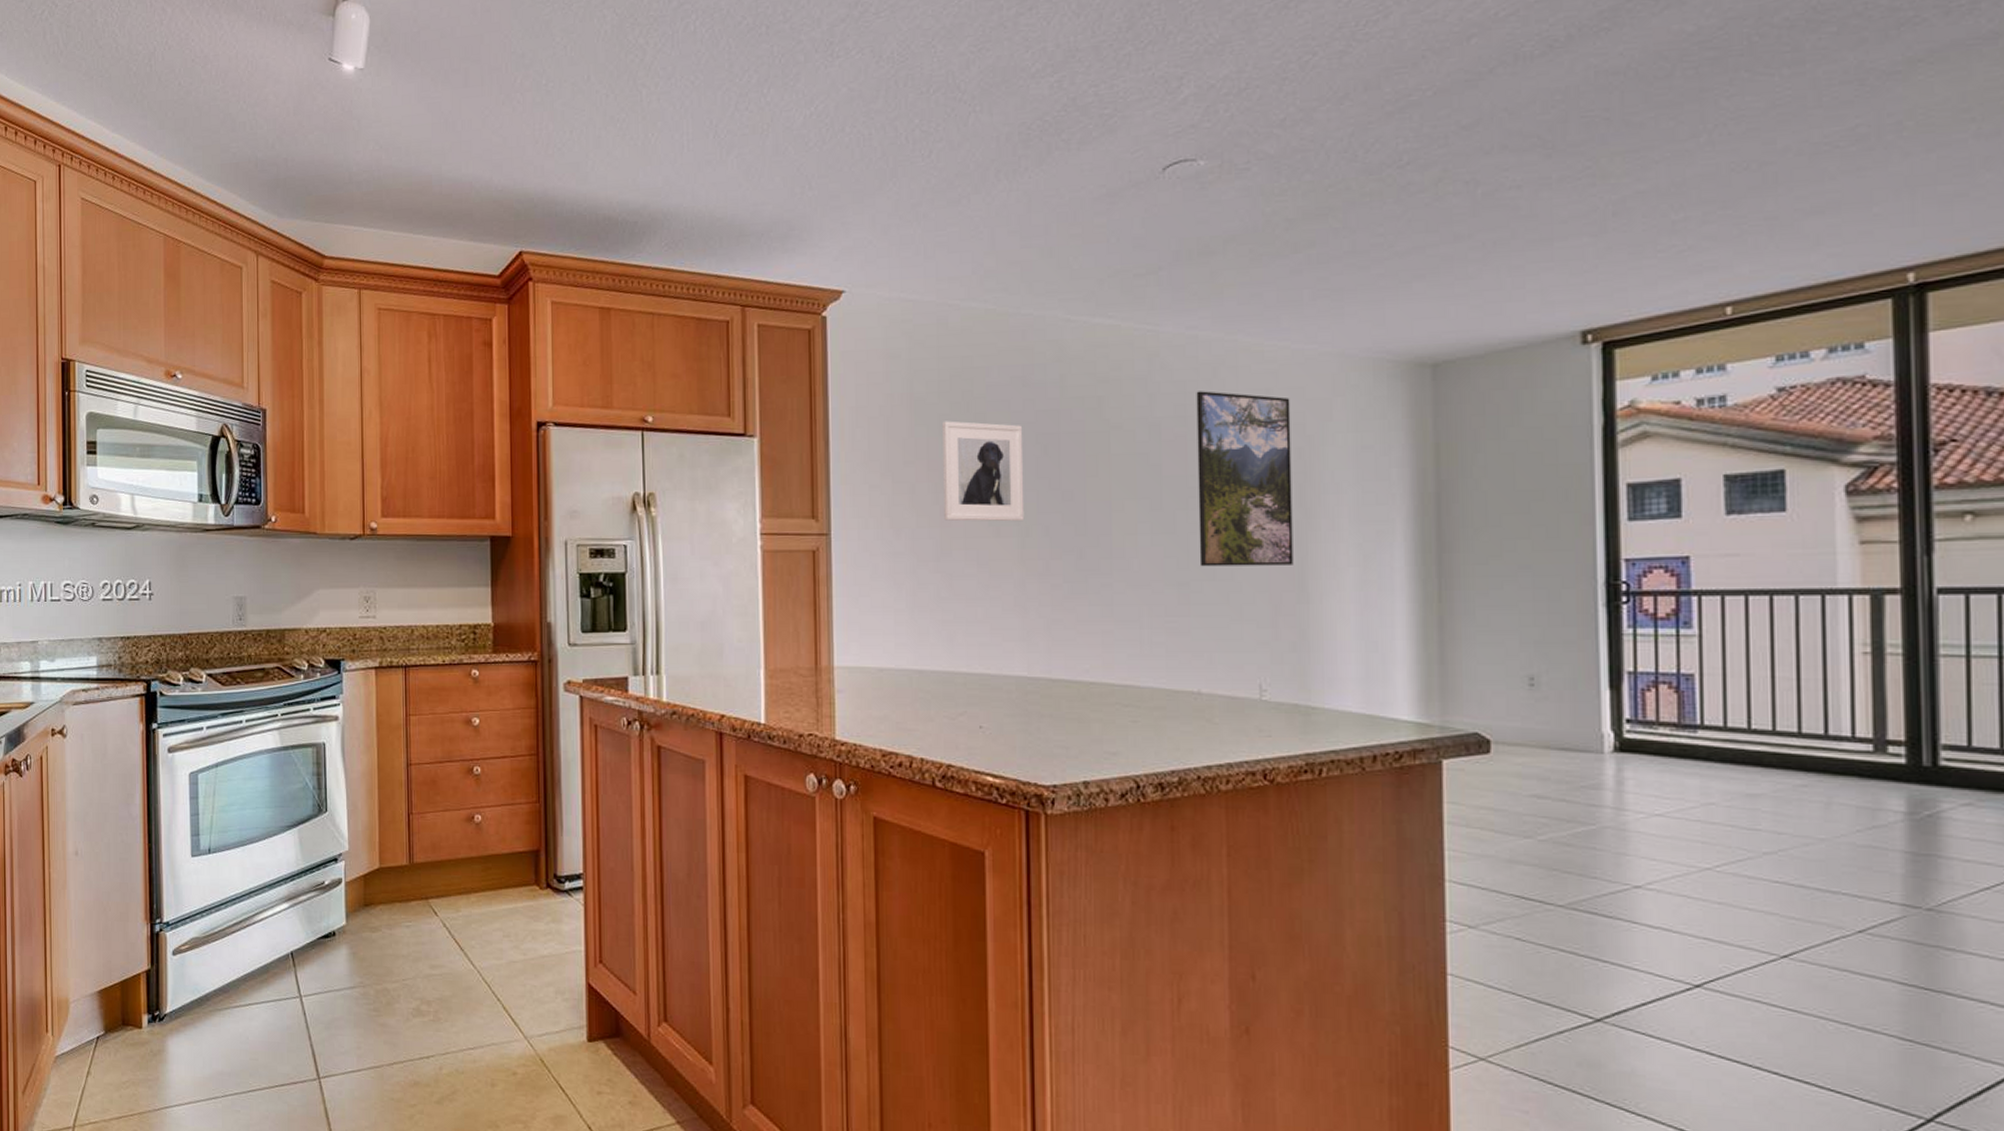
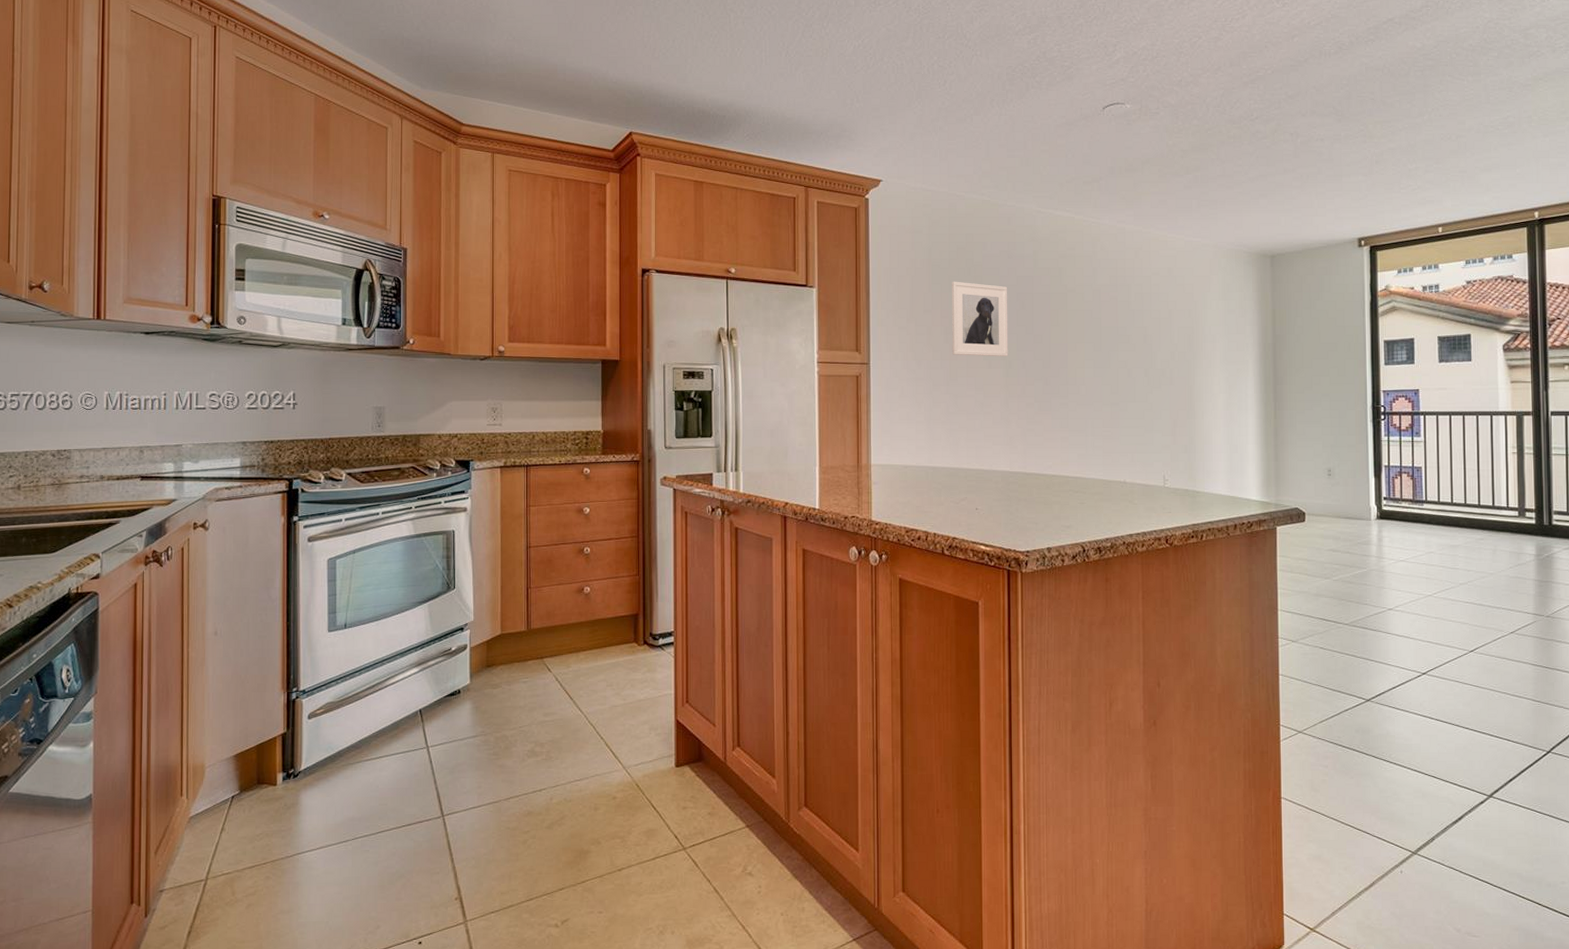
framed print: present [1196,391,1293,567] -> none [1124,267,1185,392]

